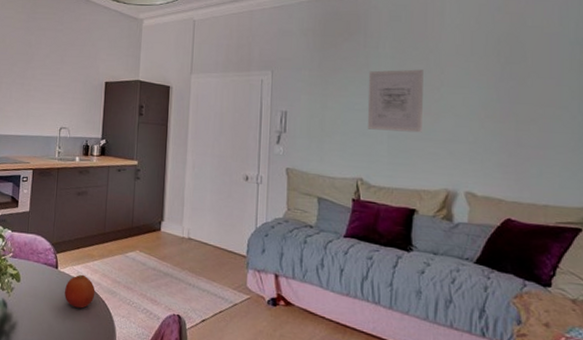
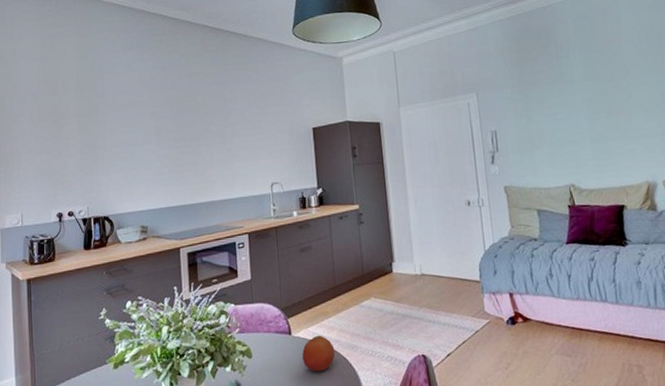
wall art: present [367,69,423,133] -> none [564,73,619,136]

